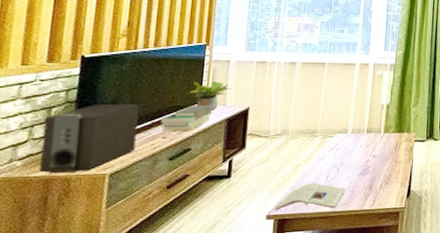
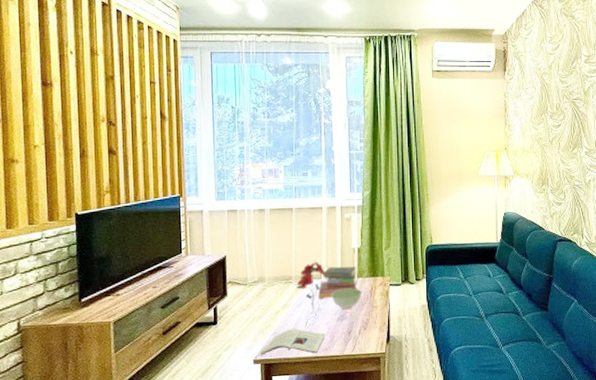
speaker: present [39,103,139,173] -> none [54,256,132,321]
books: present [161,106,212,132] -> none [150,255,193,282]
potted plant: present [187,80,231,111] -> none [168,231,207,260]
artificial flower: none [320,115,353,163] -> present [296,260,327,309]
books: none [342,121,384,154] -> present [318,266,357,299]
bowl: none [355,143,387,166] -> present [331,288,362,311]

